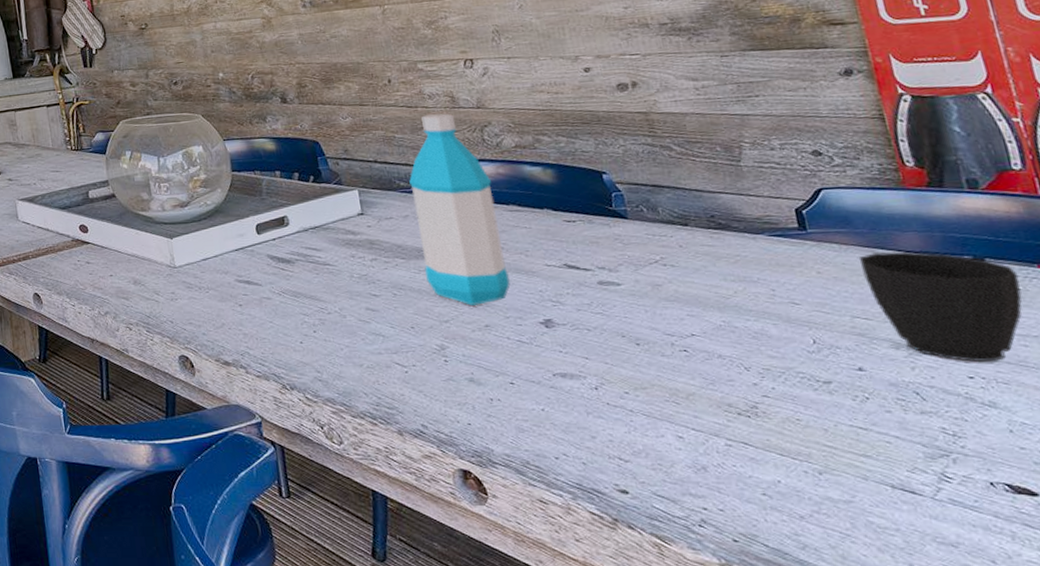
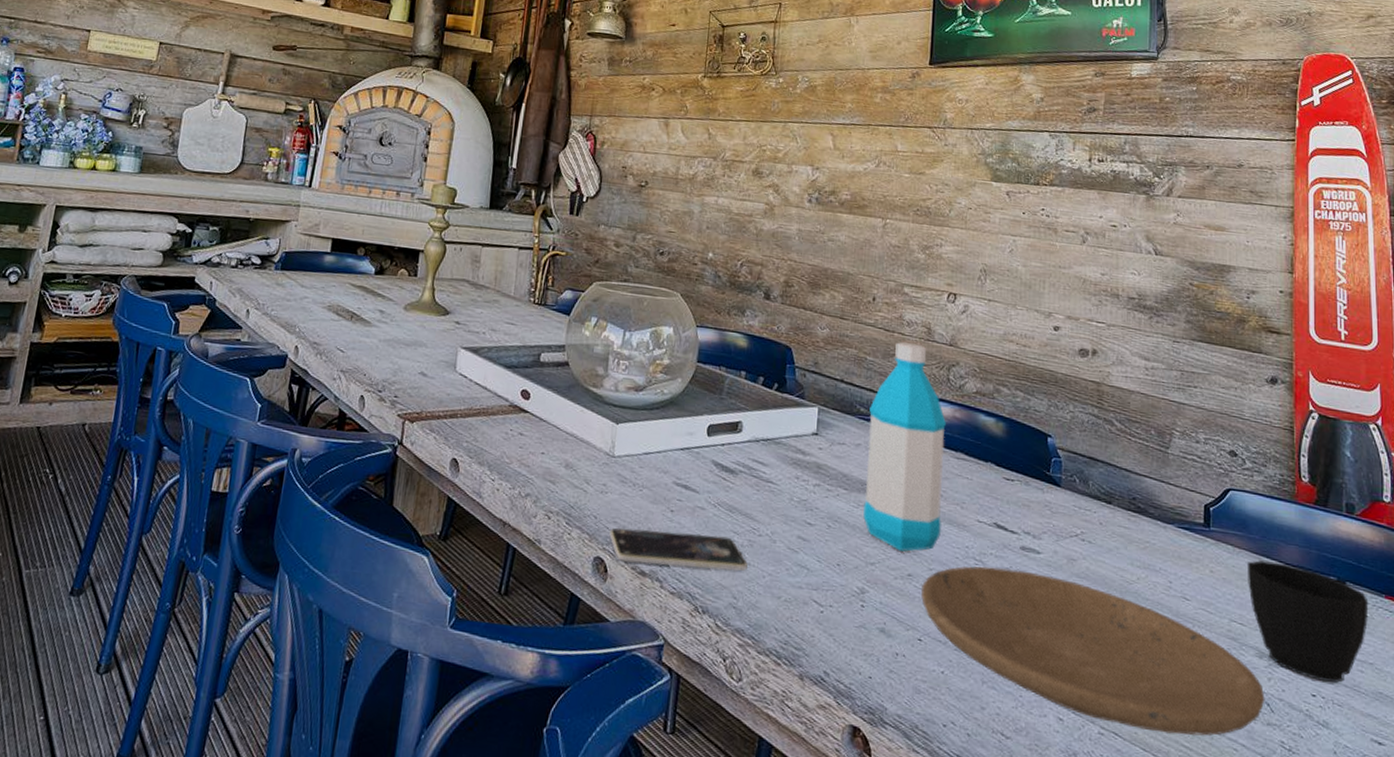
smartphone: none [187,319,324,356] -> present [609,528,748,571]
plate: none [502,304,913,436] -> present [921,566,1265,736]

